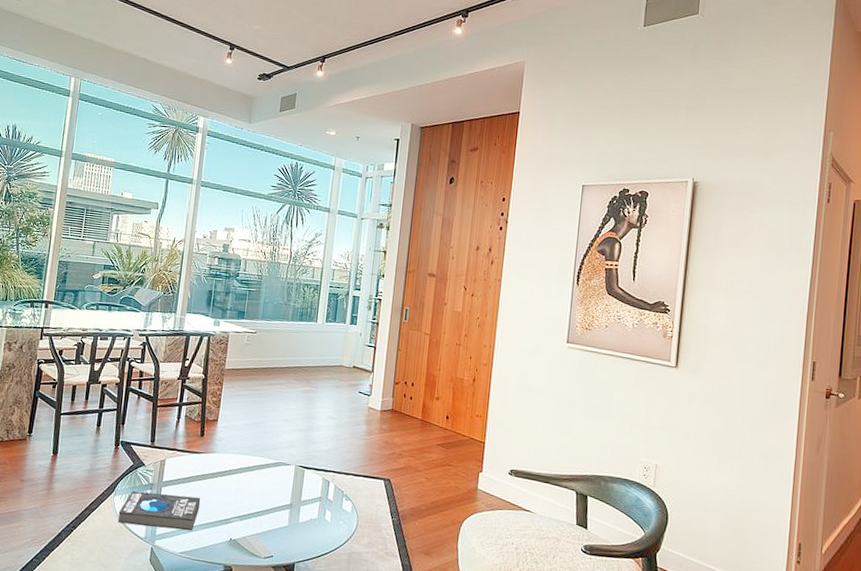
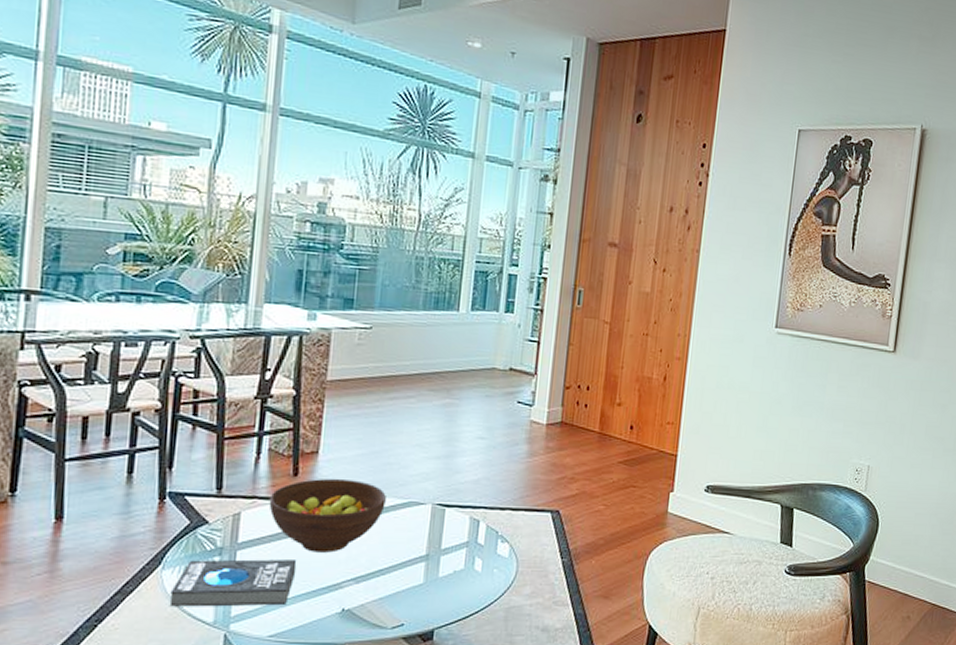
fruit bowl: none [184,439,263,495] -> present [269,478,386,553]

